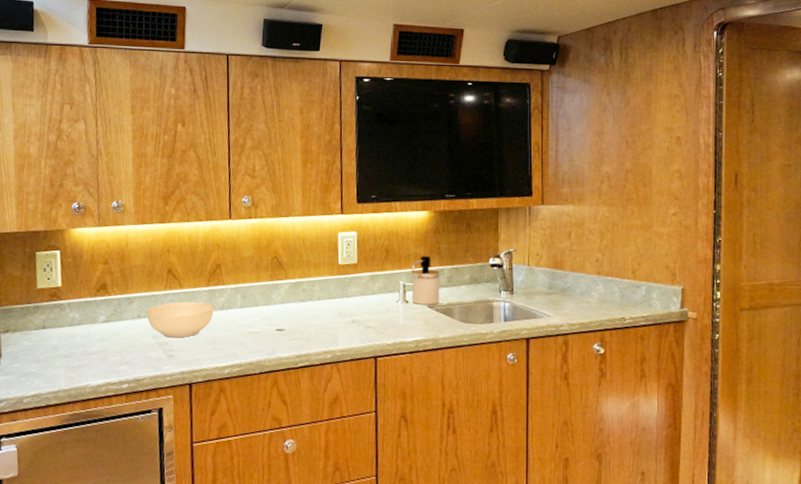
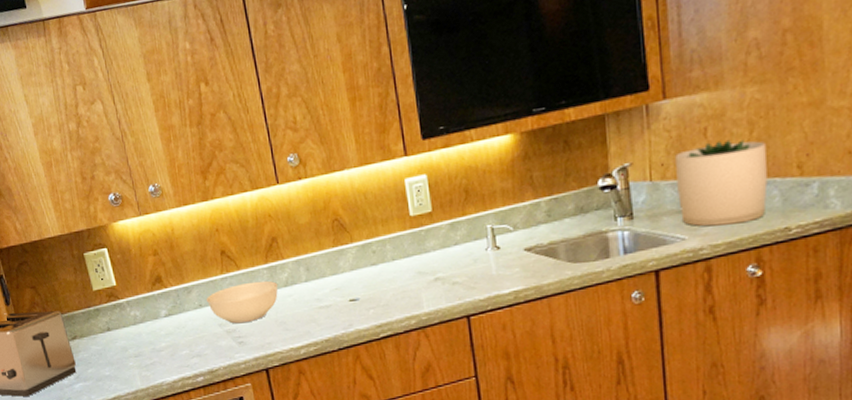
soap dispenser: present [410,256,440,305] -> none [498,189,539,249]
planter: none [547,243,612,310] -> present [675,139,768,227]

